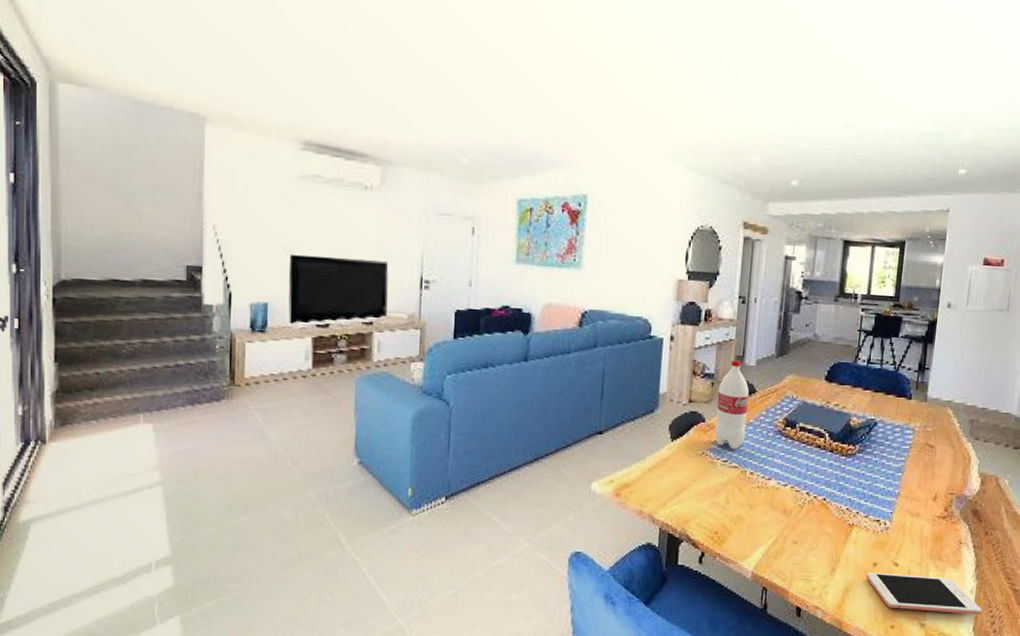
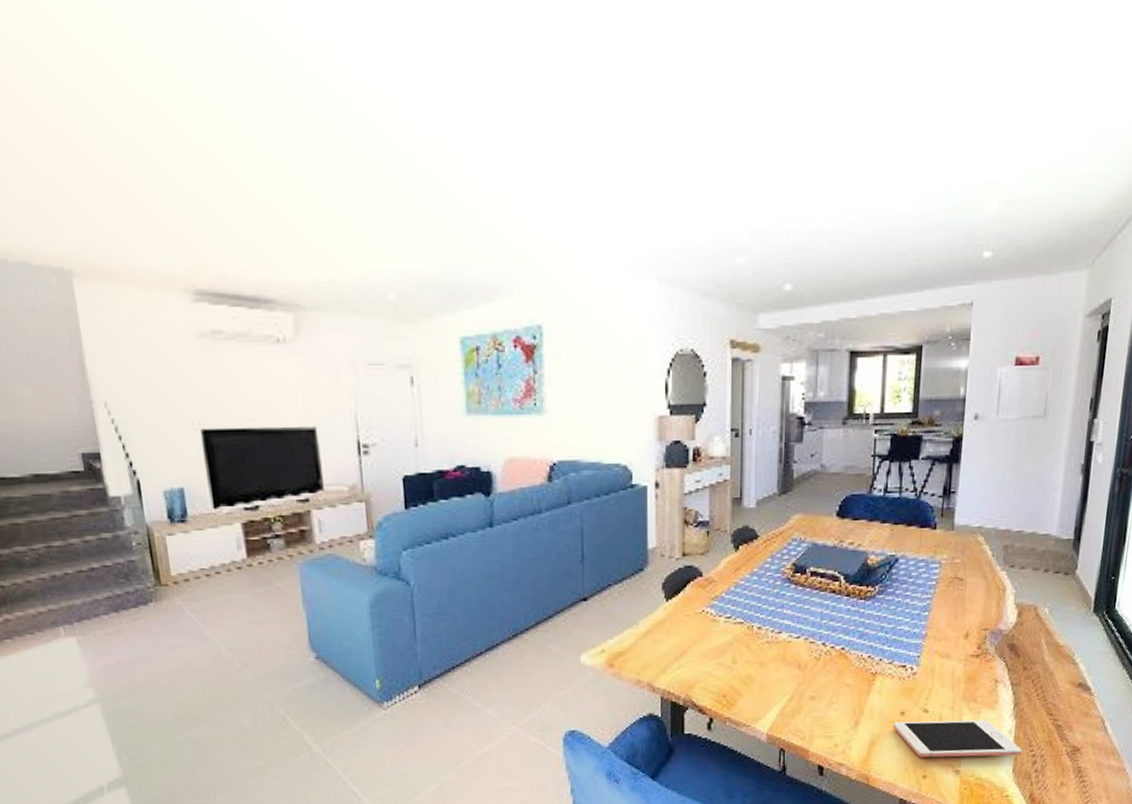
bottle: present [714,360,750,450] -> none [714,504,751,604]

